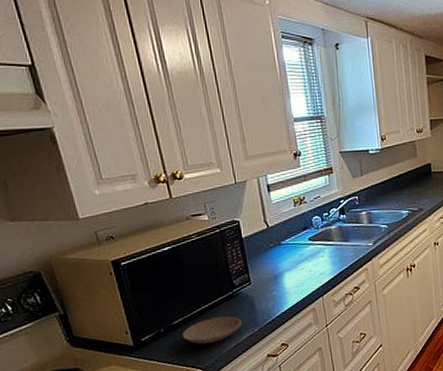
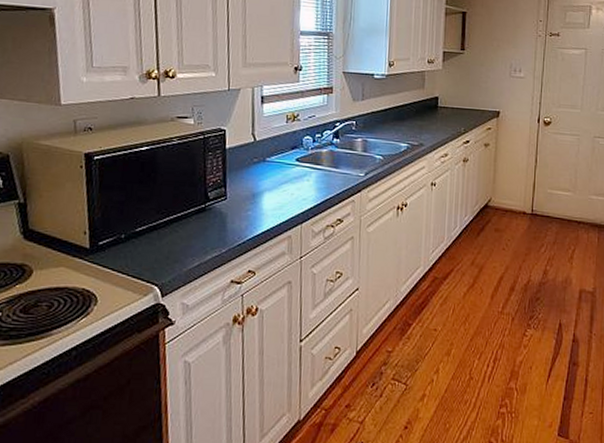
plate: present [182,316,242,344] -> none [142,230,210,258]

